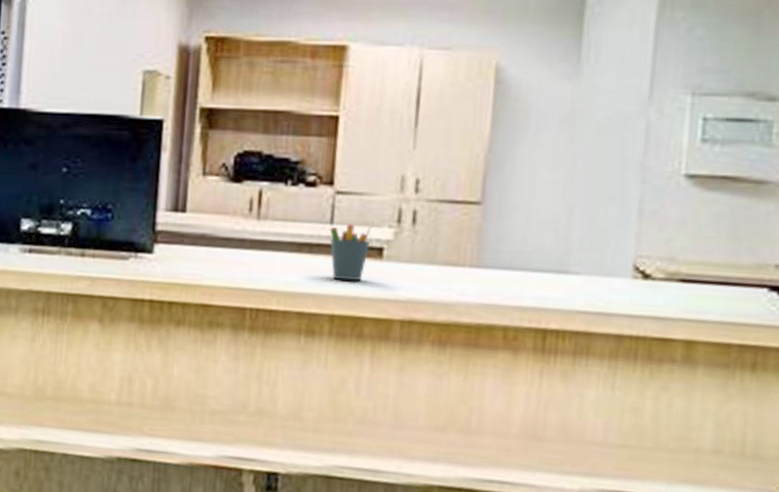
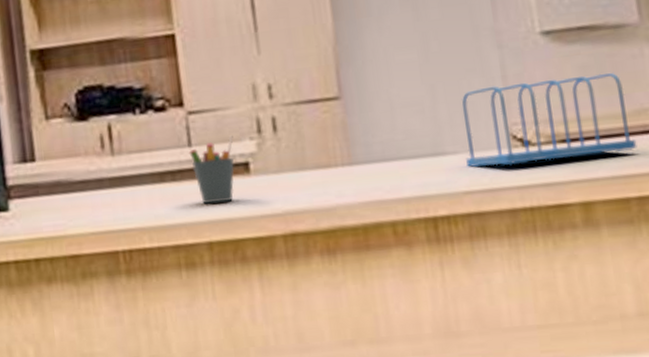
file sorter: none [586,217,752,301] -> present [461,72,638,167]

